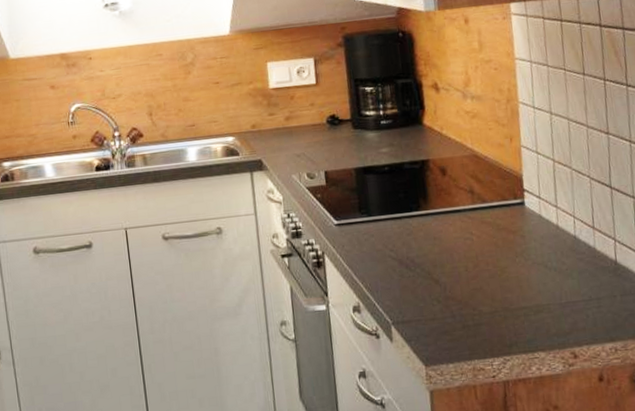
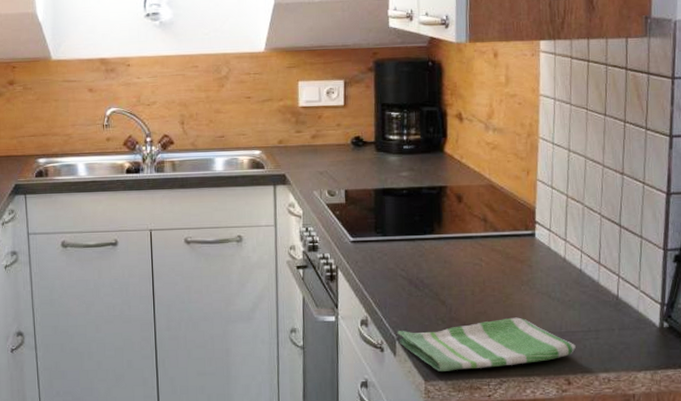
dish towel: none [392,291,578,355] -> present [397,317,576,372]

